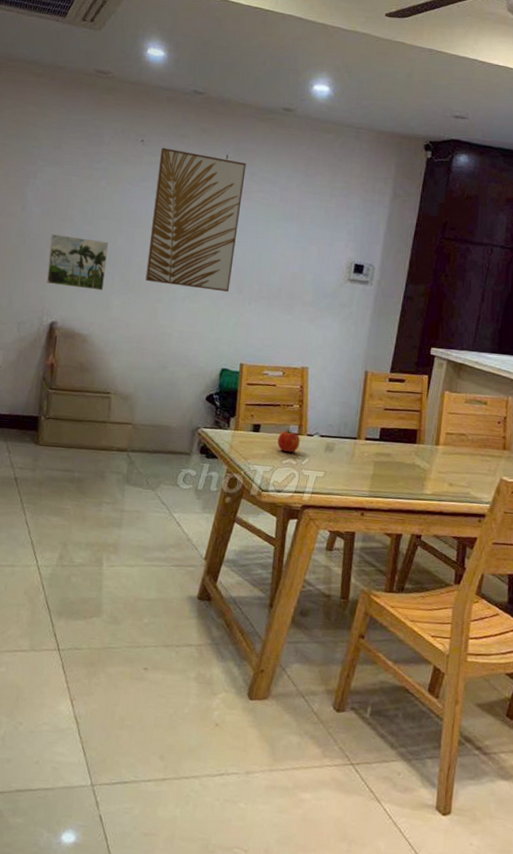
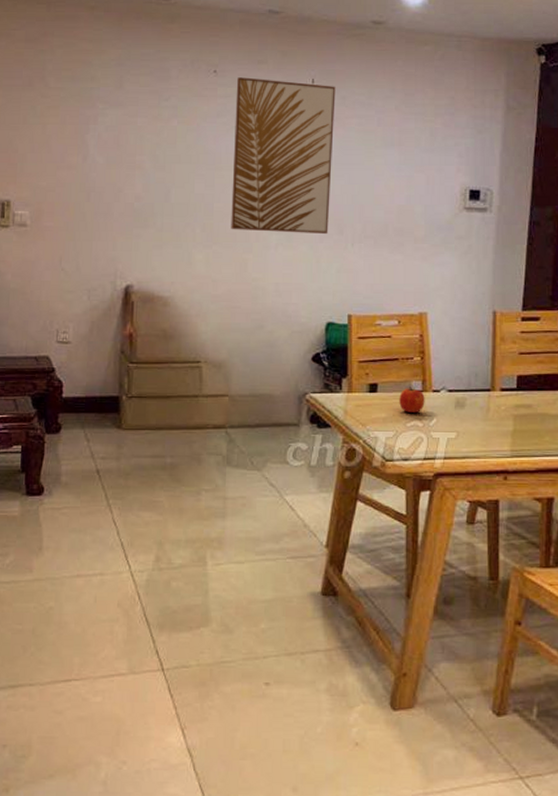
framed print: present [46,234,109,291] -> none [117,185,186,245]

